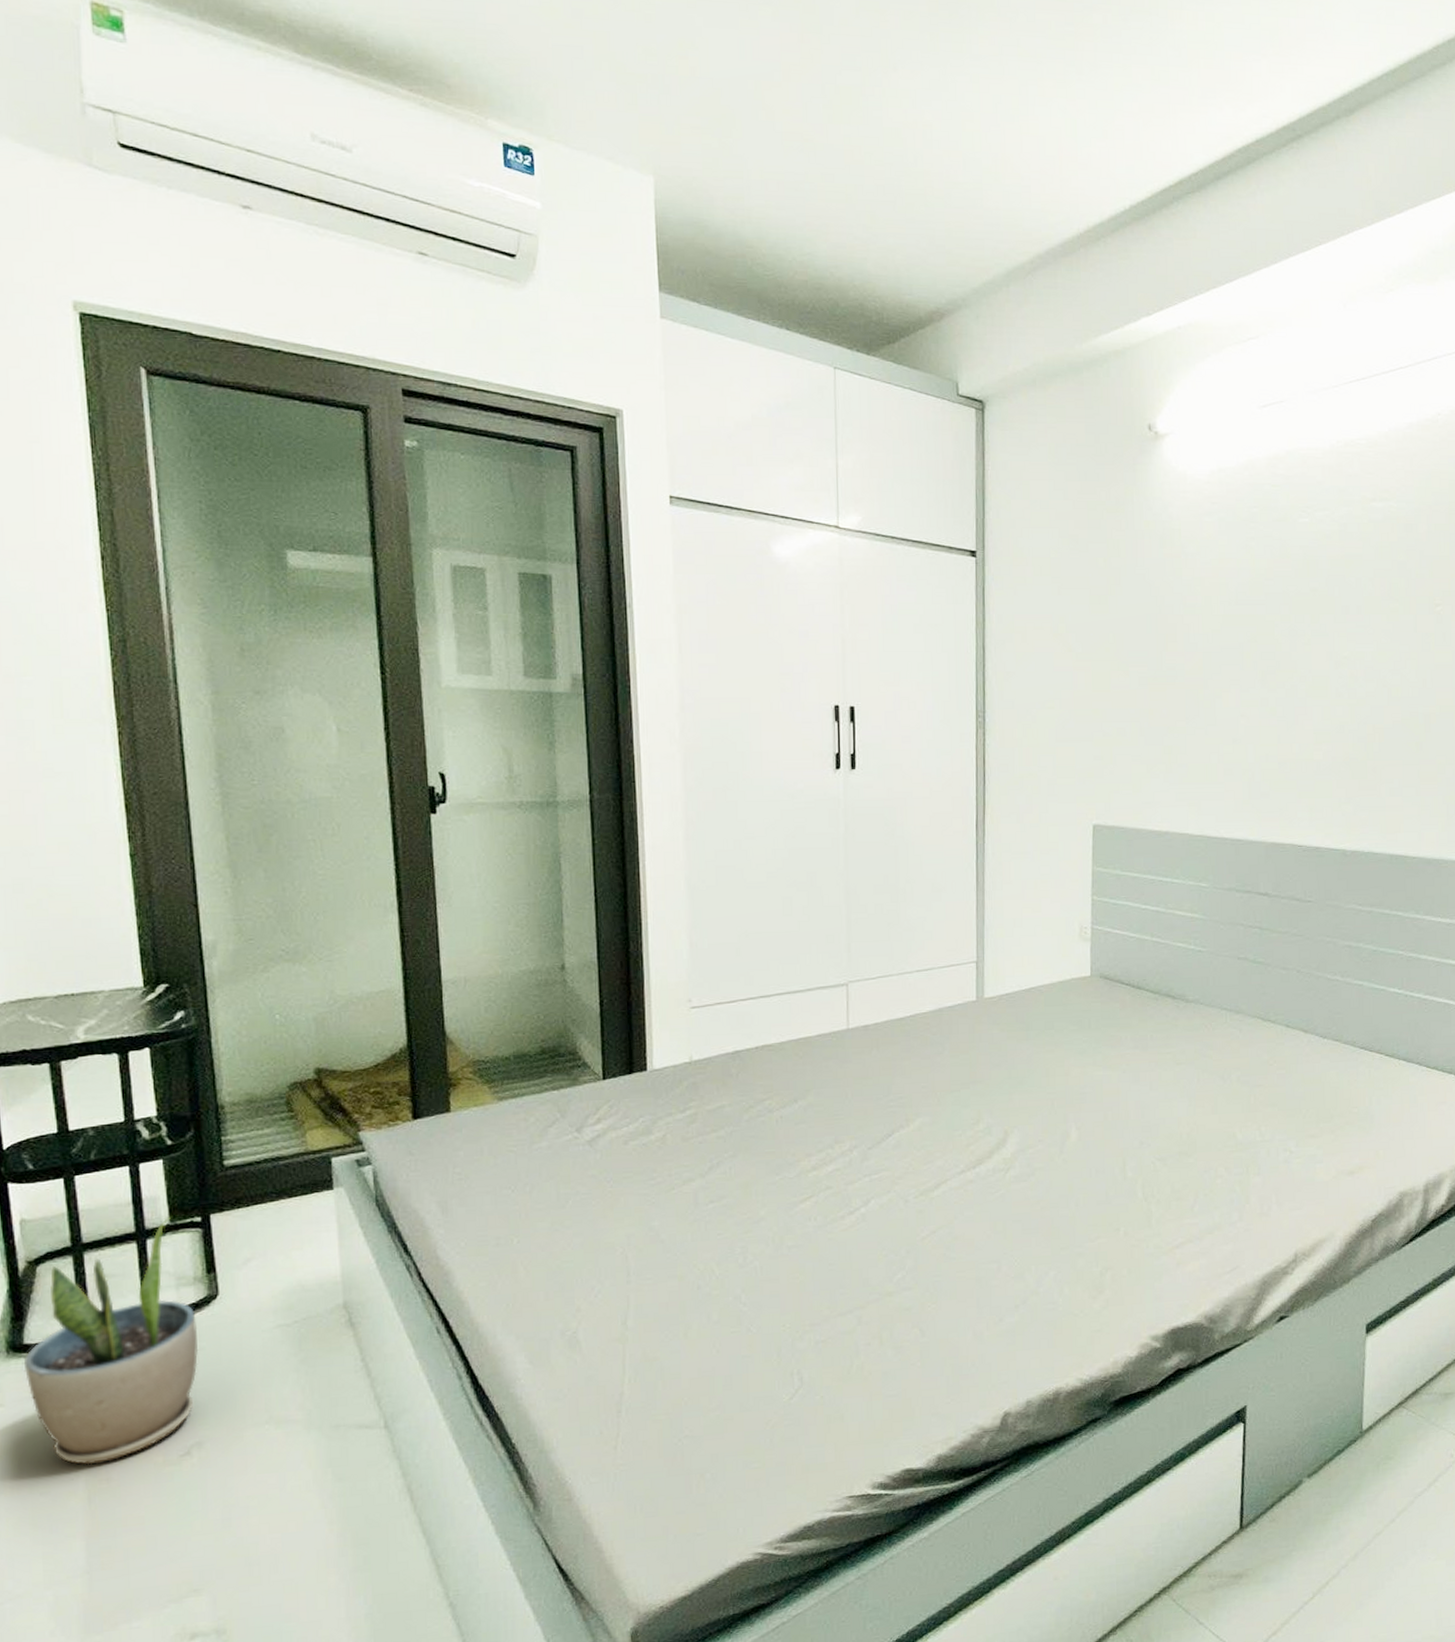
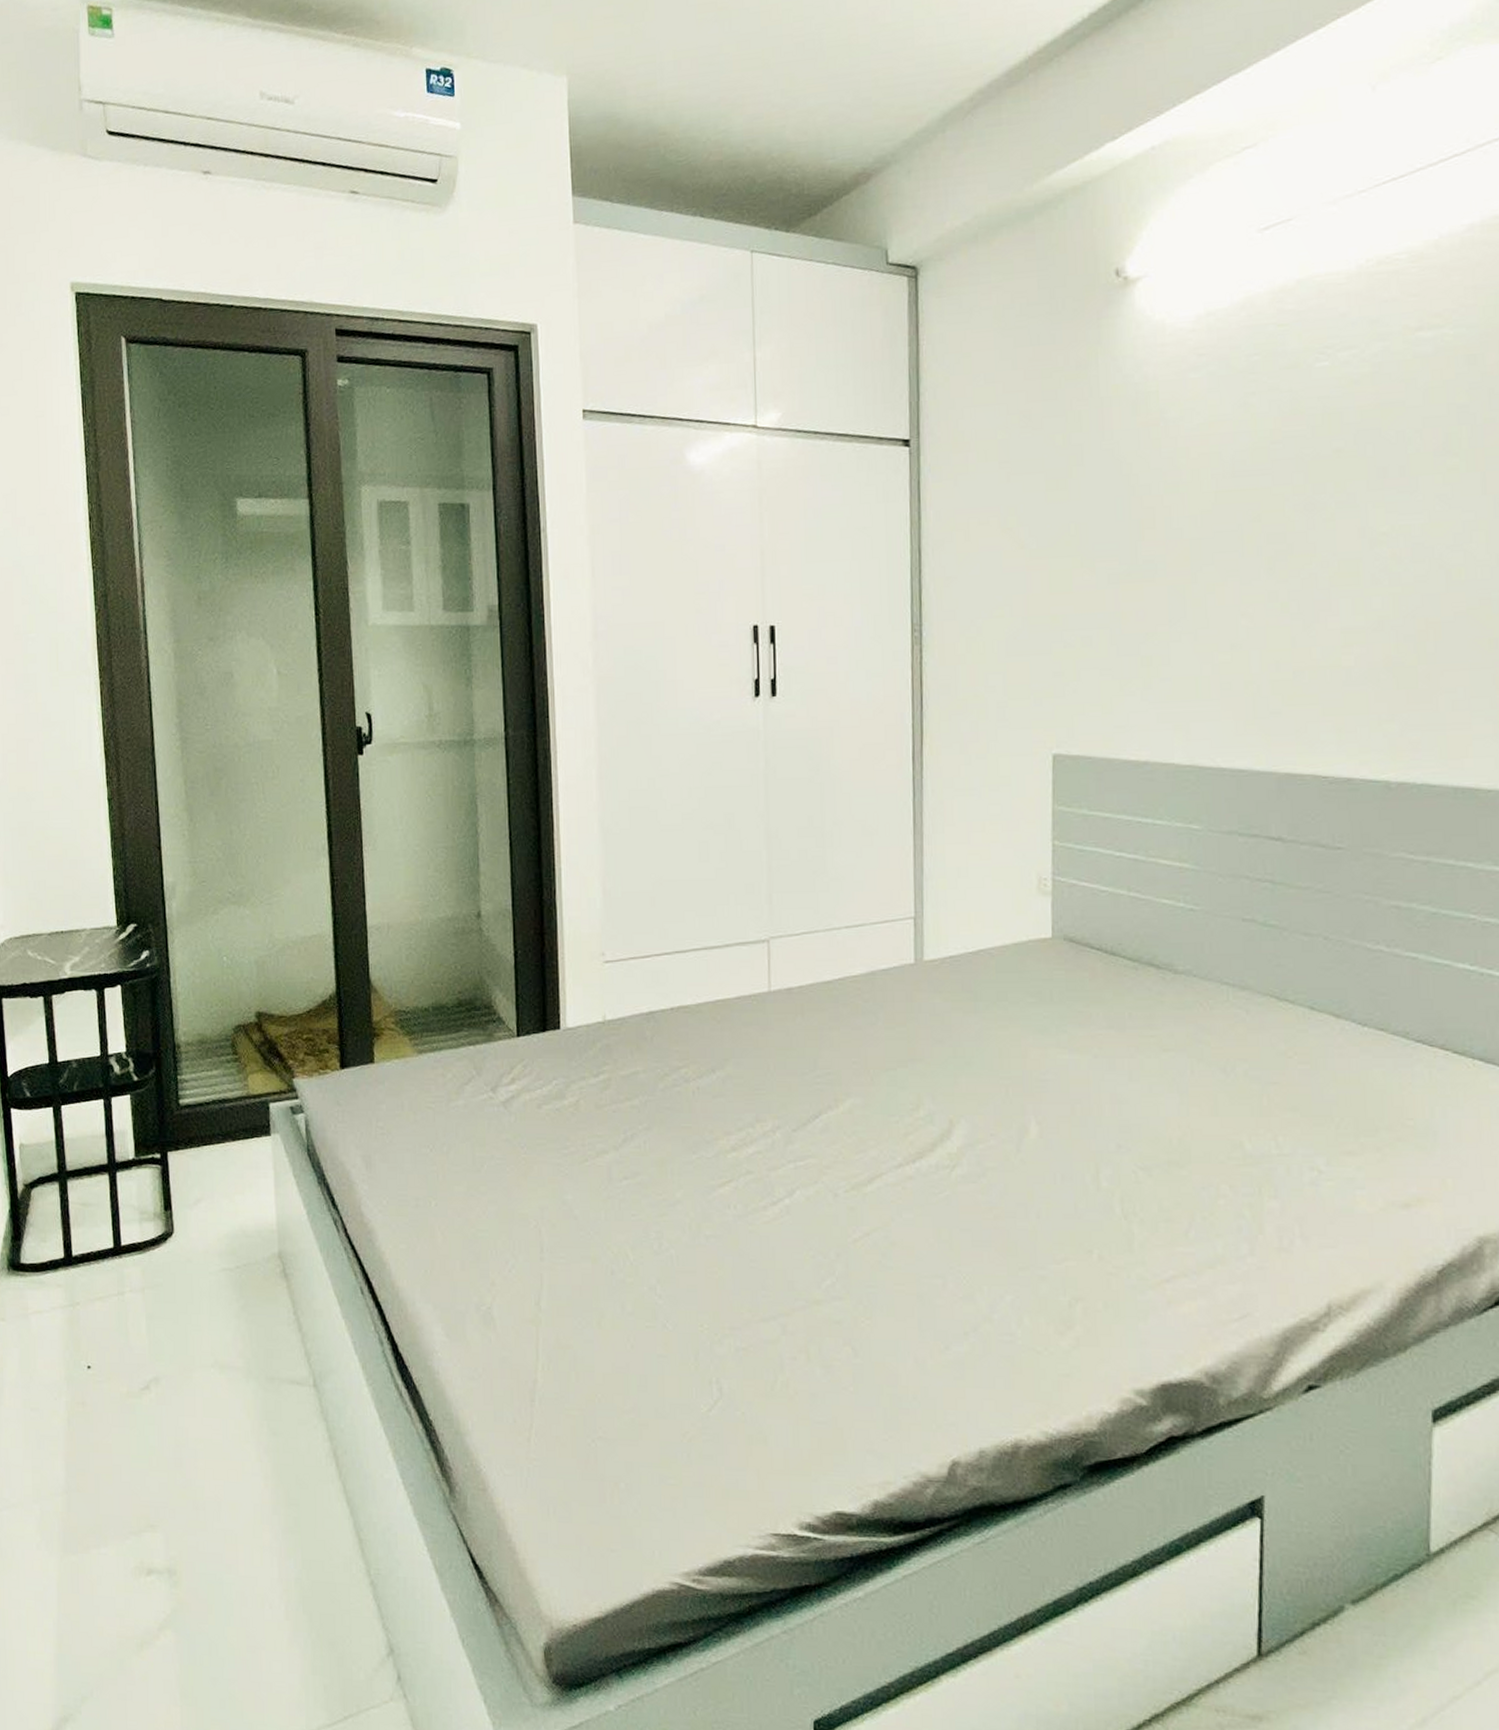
potted plant: present [23,1217,198,1465] -> none [20,1151,156,1387]

